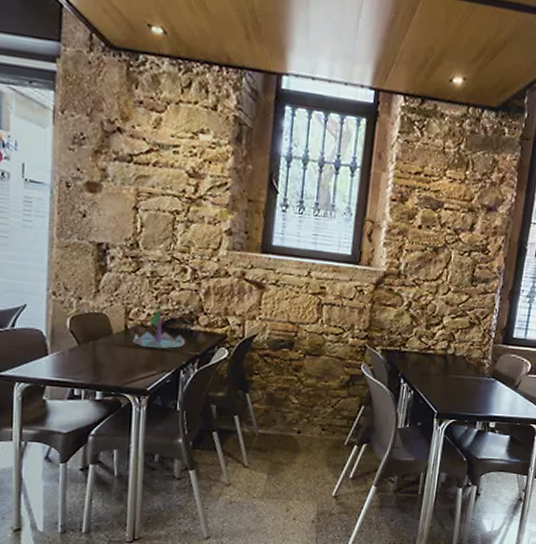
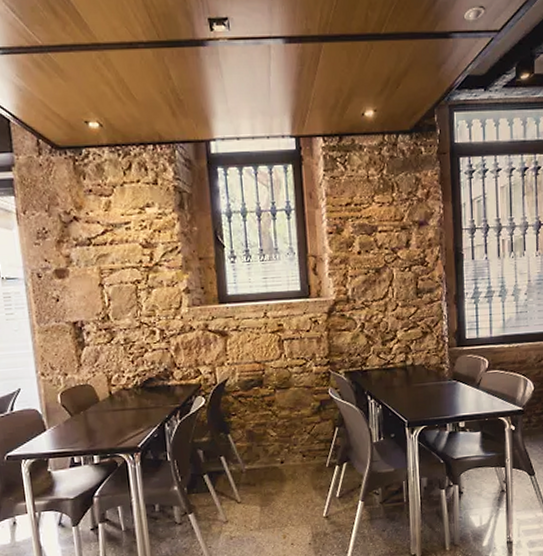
plant: present [133,307,185,349] -> none [118,369,165,408]

